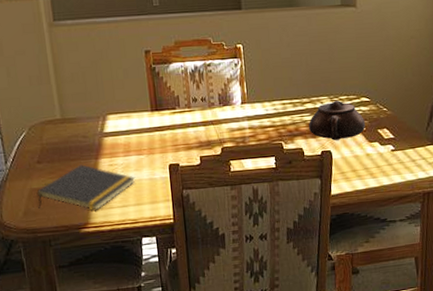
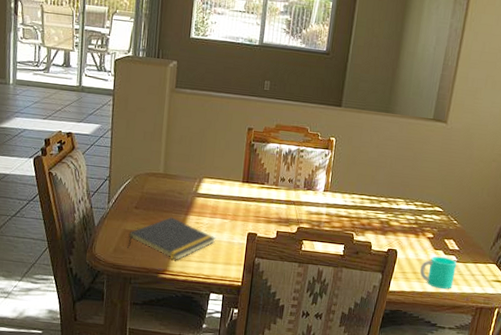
teapot: present [309,100,366,140] -> none [381,204,435,242]
cup: none [358,147,396,182] -> present [419,256,457,289]

